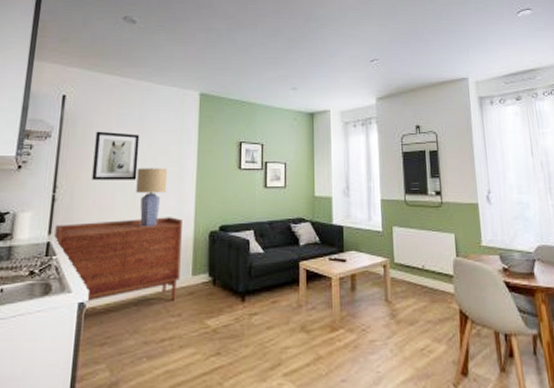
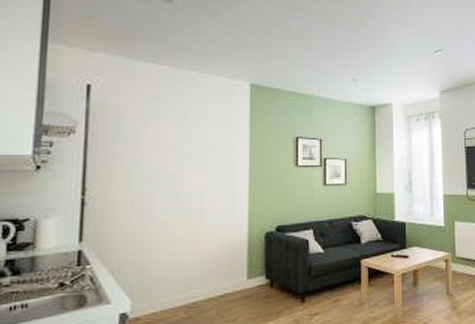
sideboard: present [54,217,182,302] -> none [87,218,235,313]
wall art: present [92,131,140,180] -> none [128,126,183,181]
lamp: present [136,166,168,227] -> none [181,164,217,231]

